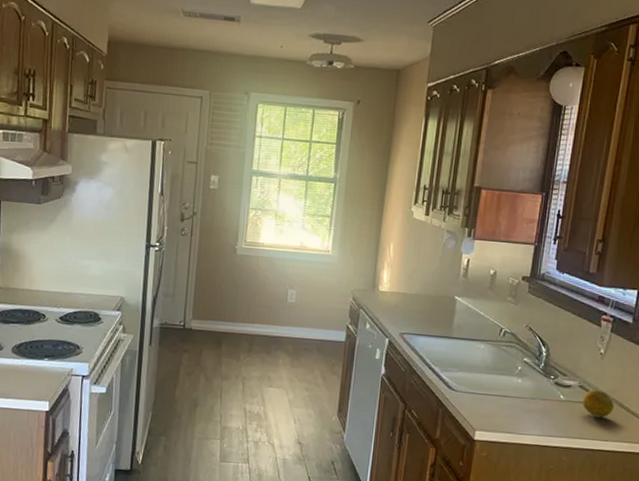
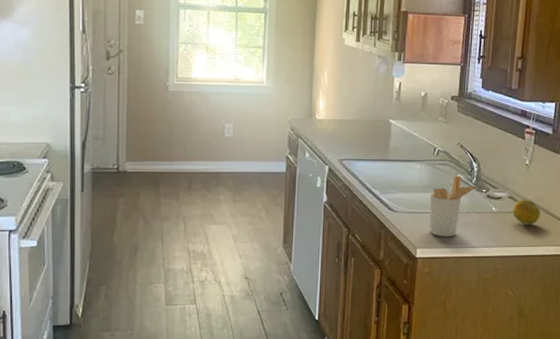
utensil holder: none [490,358,545,422] -> present [429,175,477,237]

